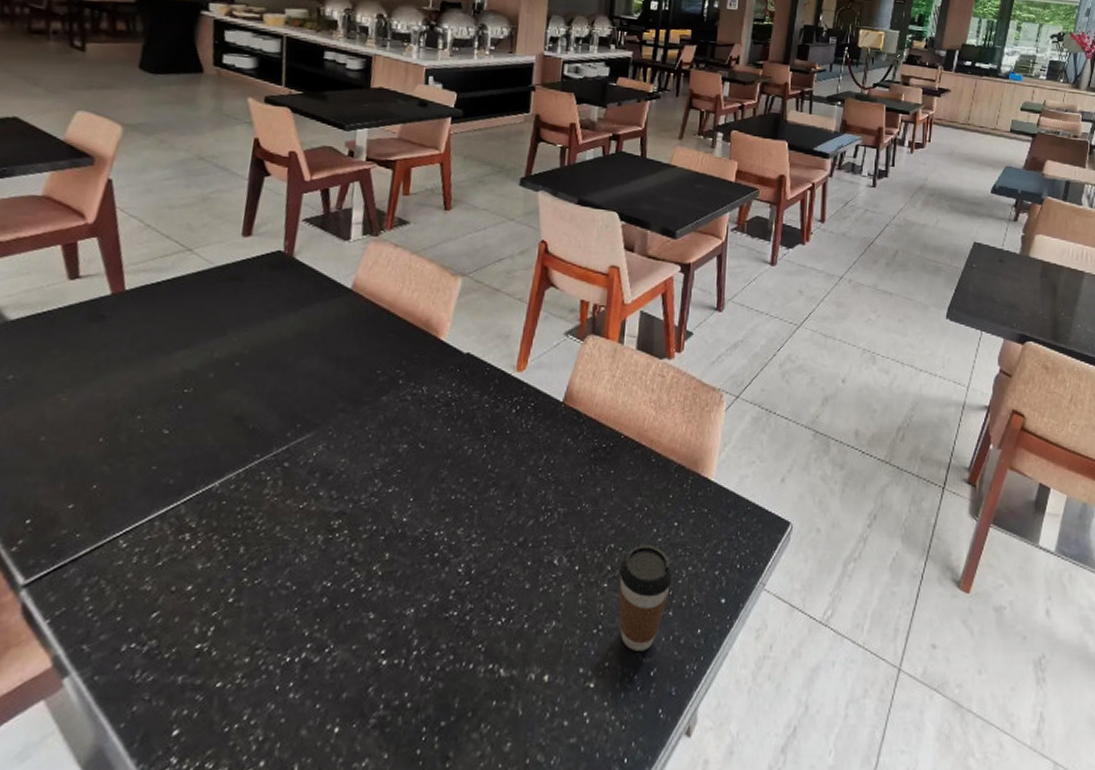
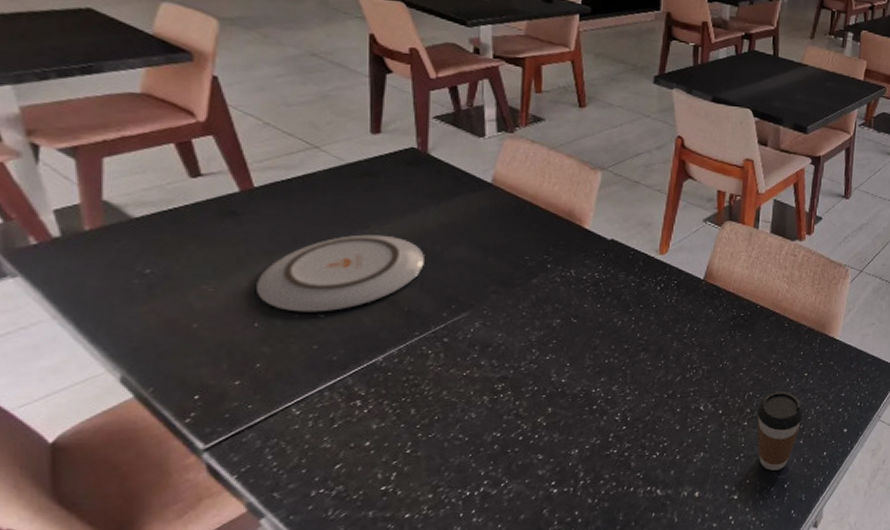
plate: none [108,342,277,428] -> present [257,234,424,312]

